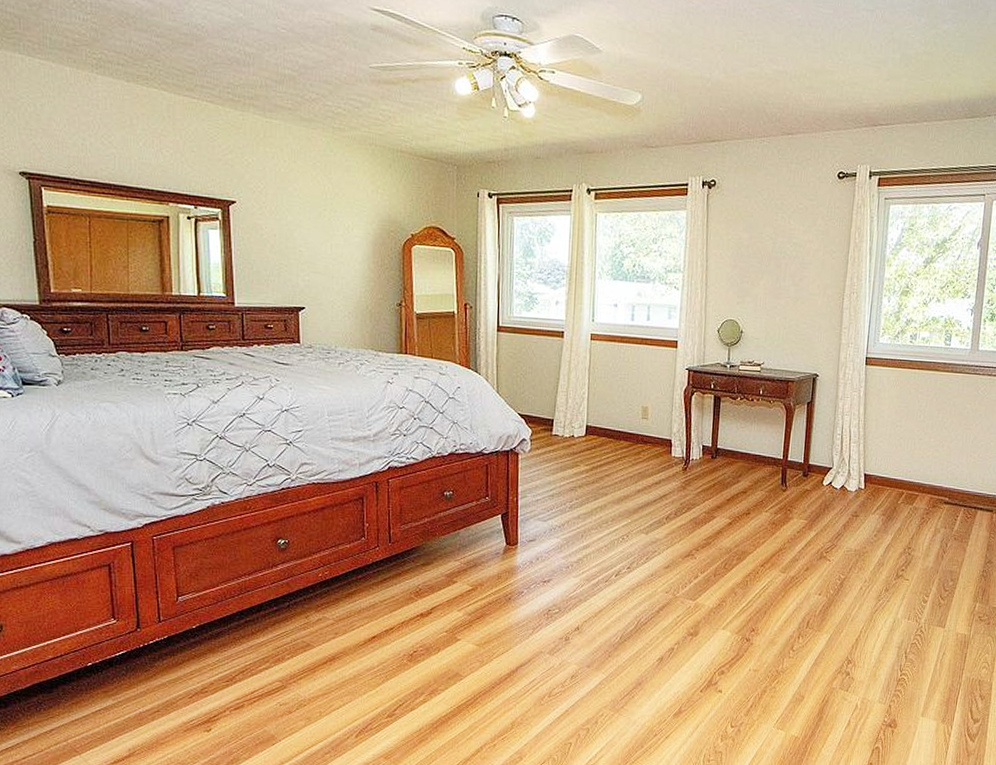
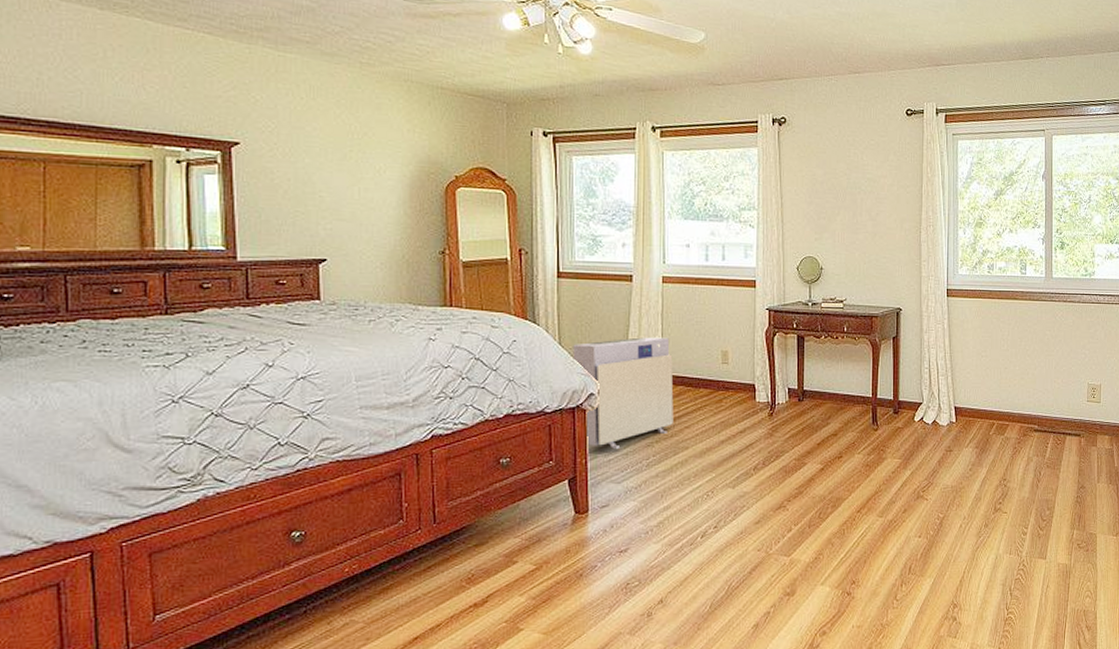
air purifier: none [508,390,597,491] -> present [573,337,674,450]

